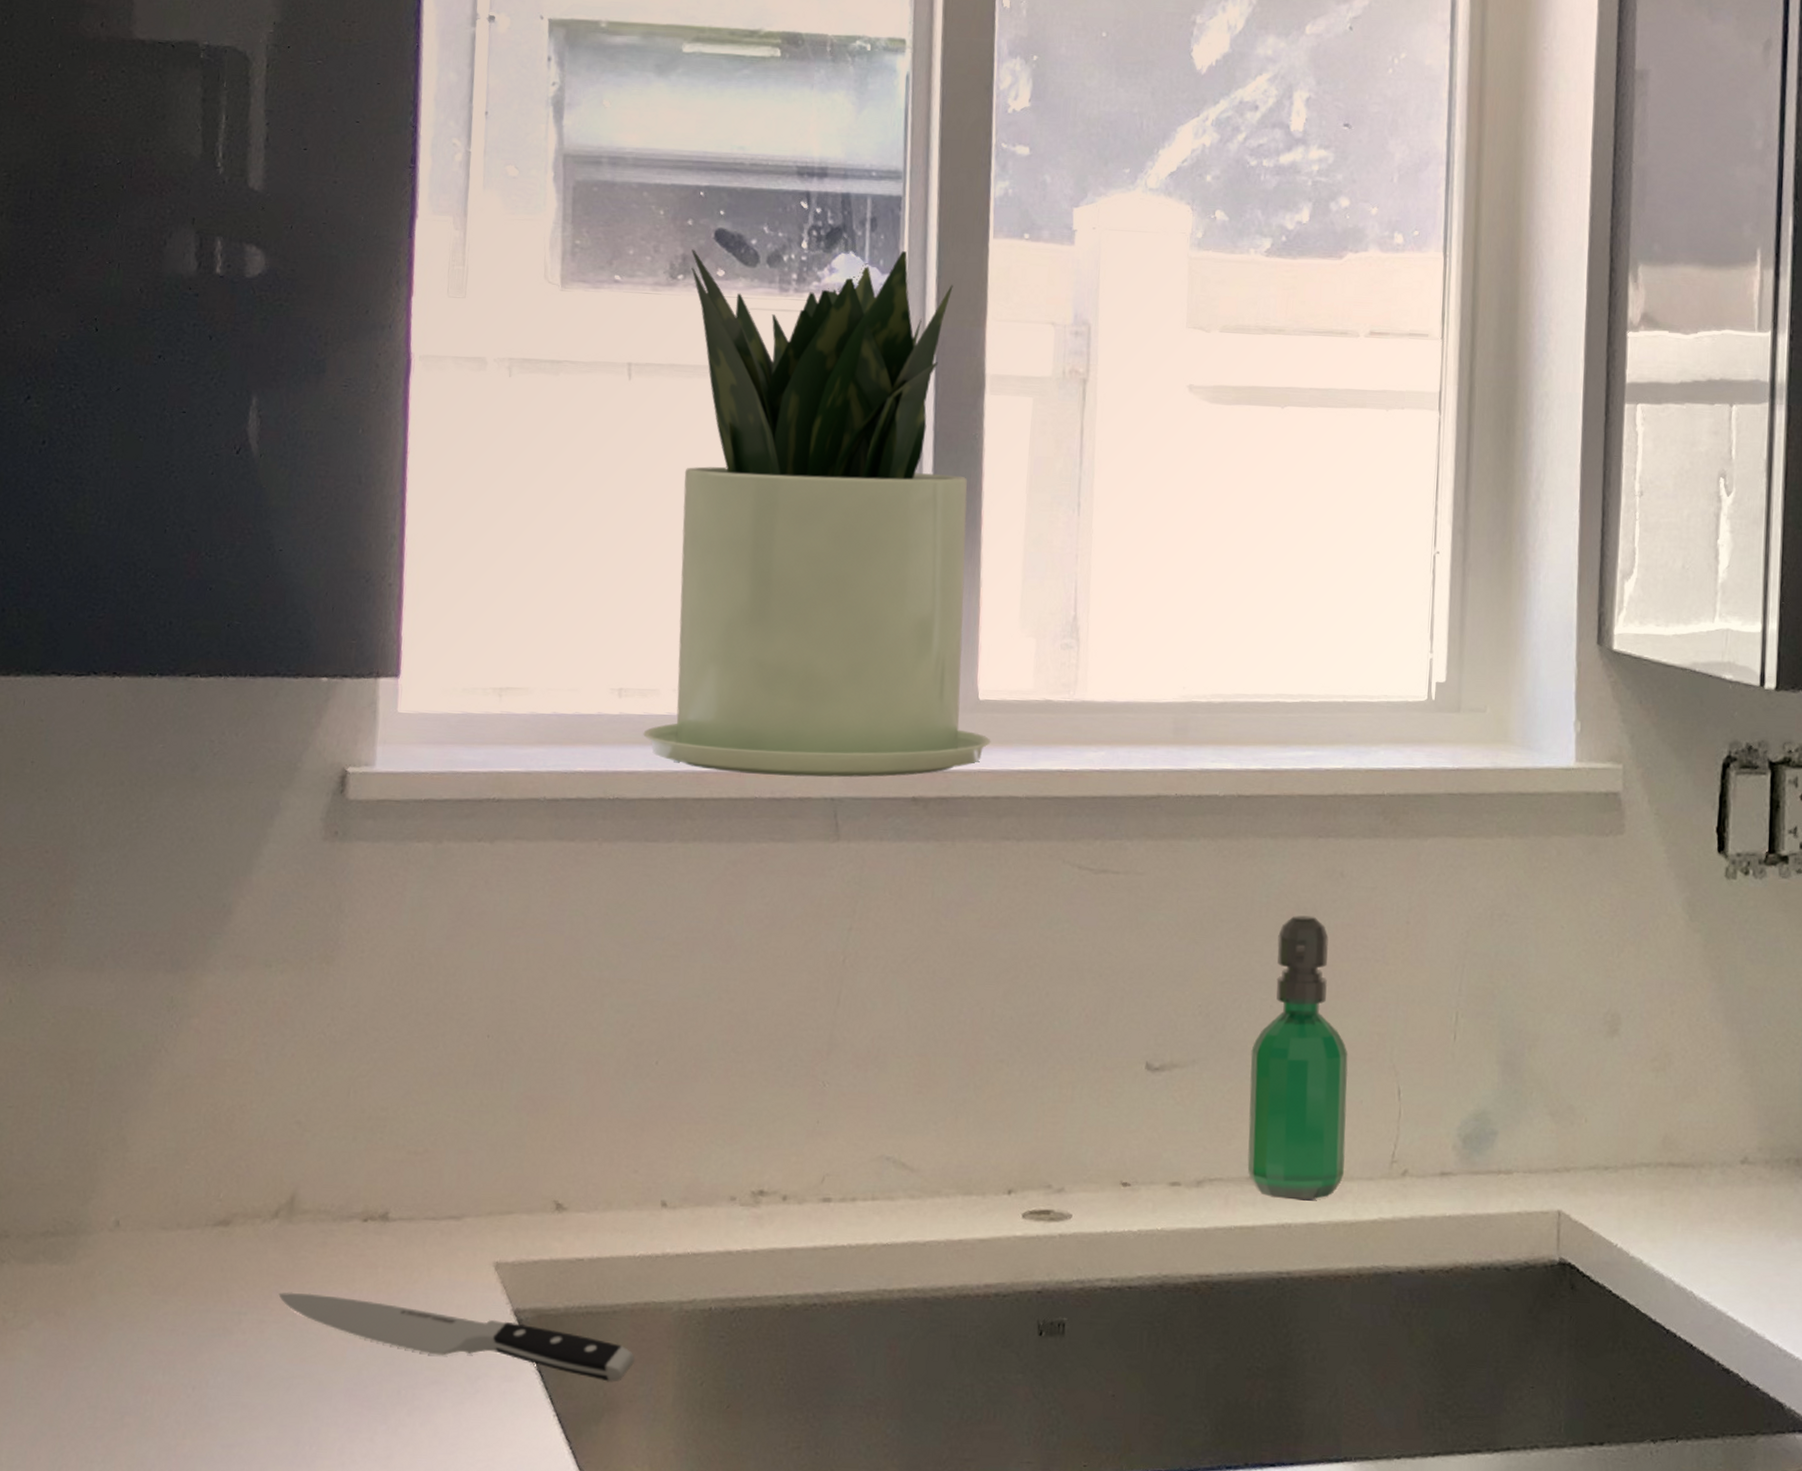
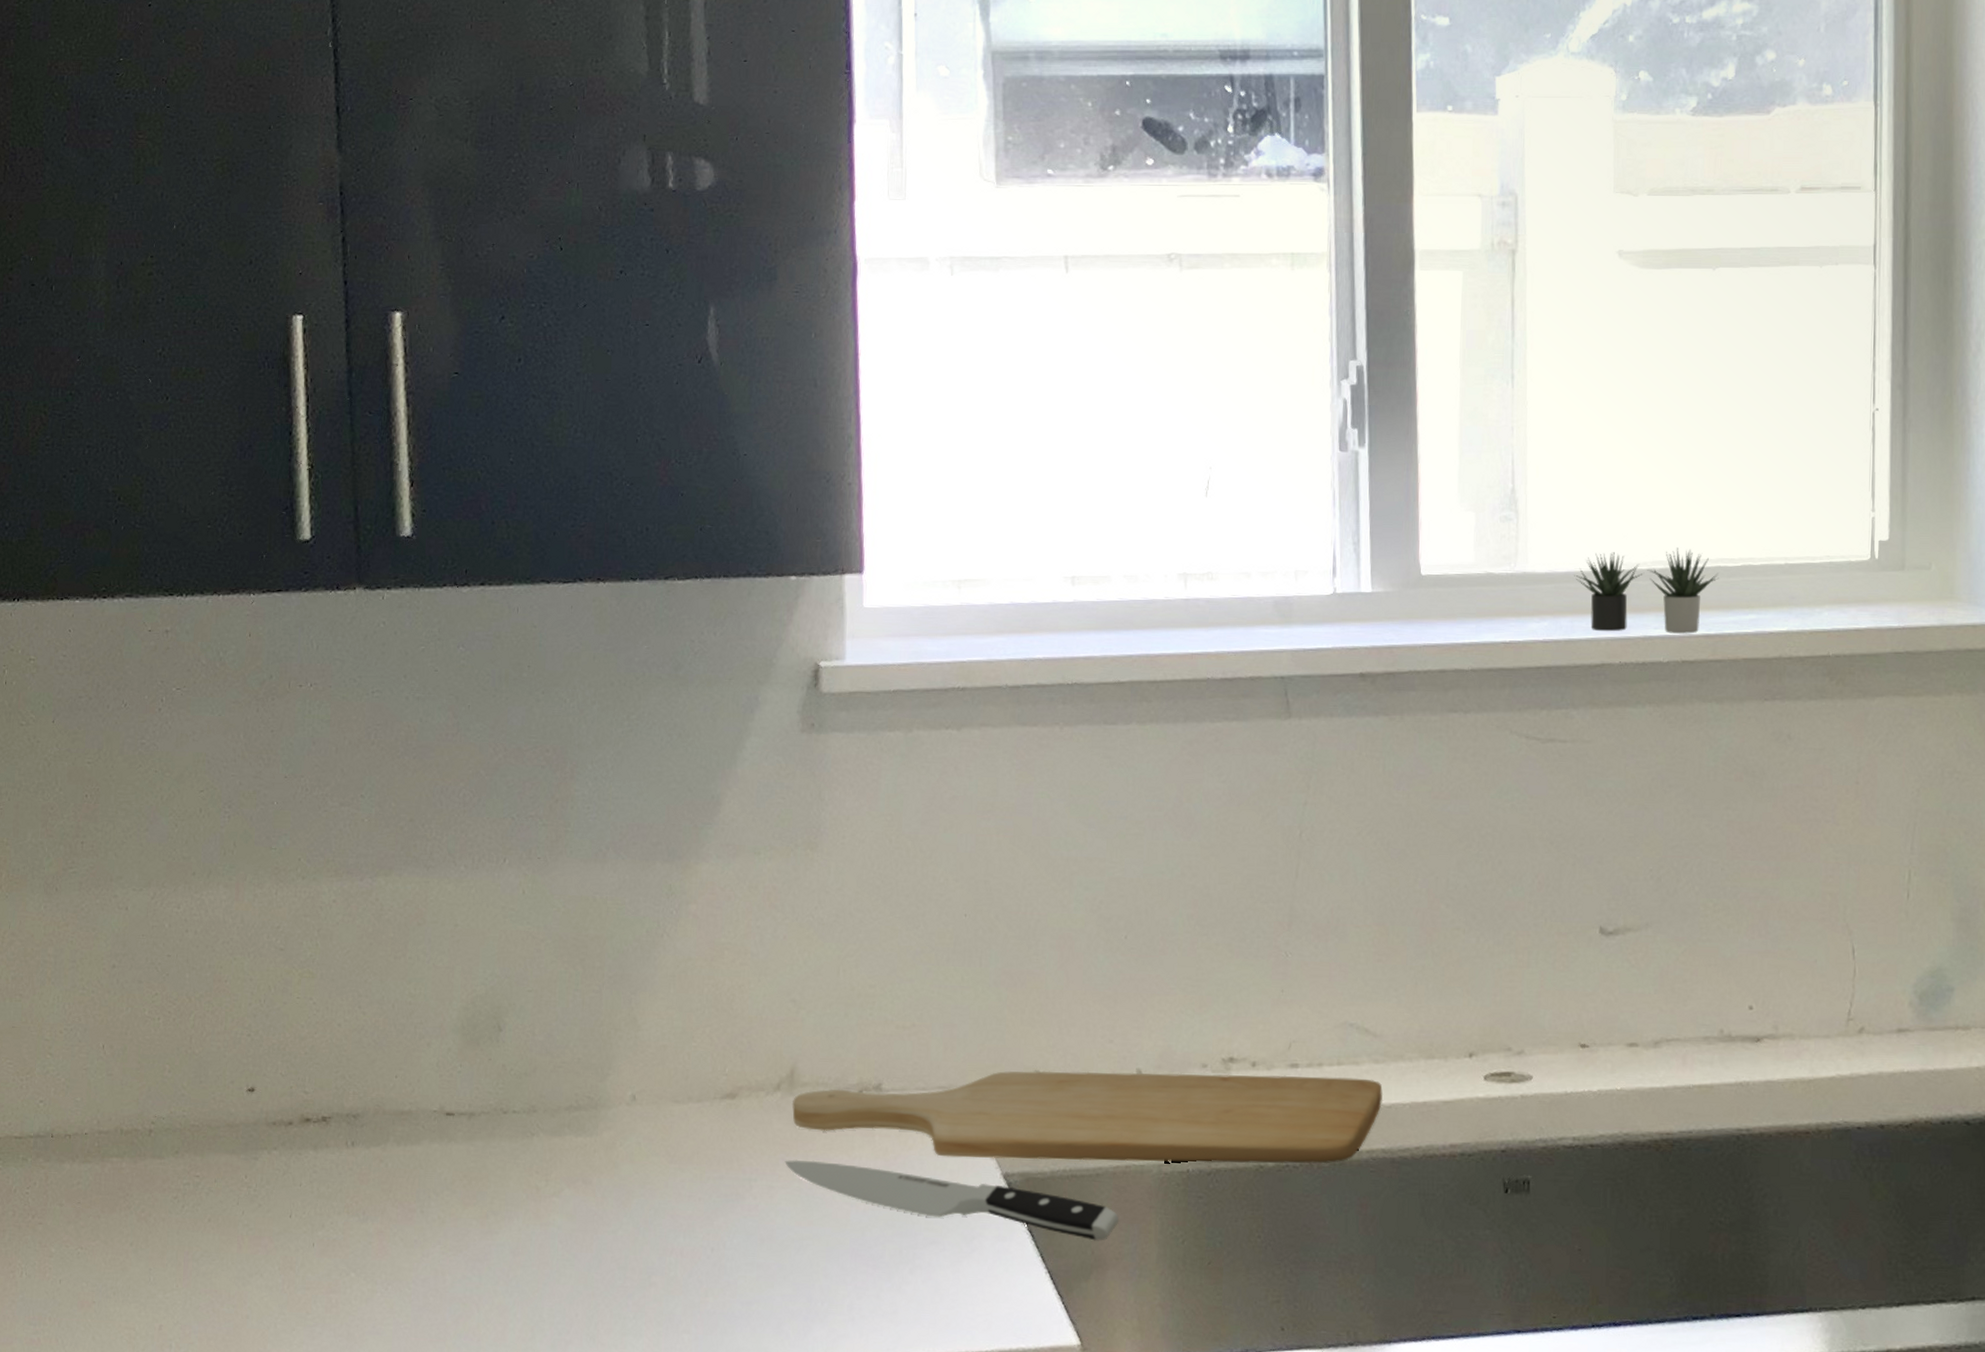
chopping board: none [289,1201,918,1304] -> present [791,1070,1383,1165]
planter: present [643,249,991,778] -> none [1097,130,1435,657]
succulent plant: none [1133,681,1278,769] -> present [1574,547,1719,634]
soap dispenser: present [1247,915,1348,1200] -> none [1703,778,1801,1059]

